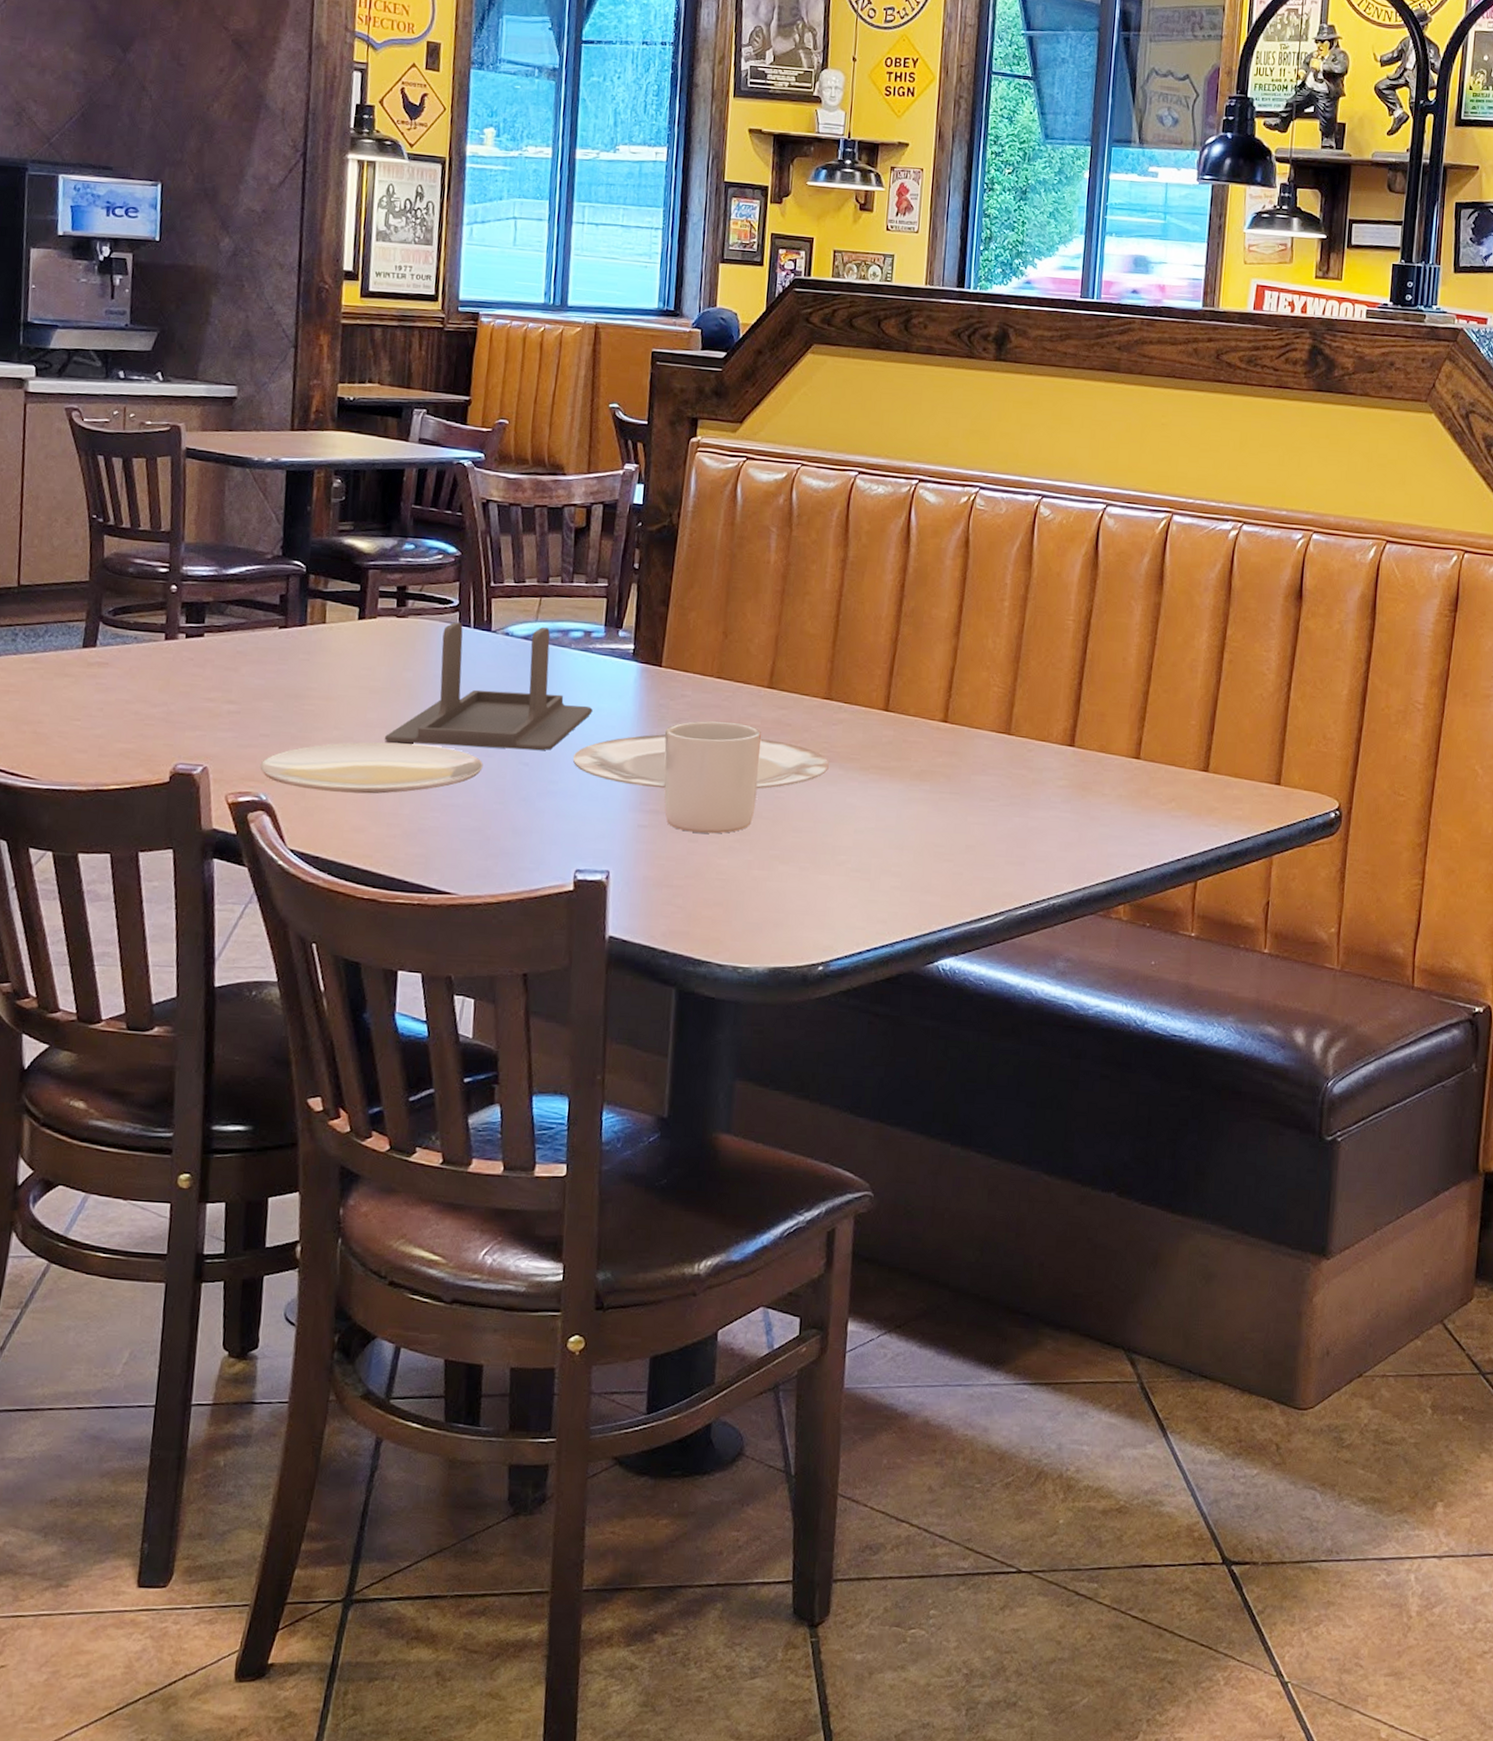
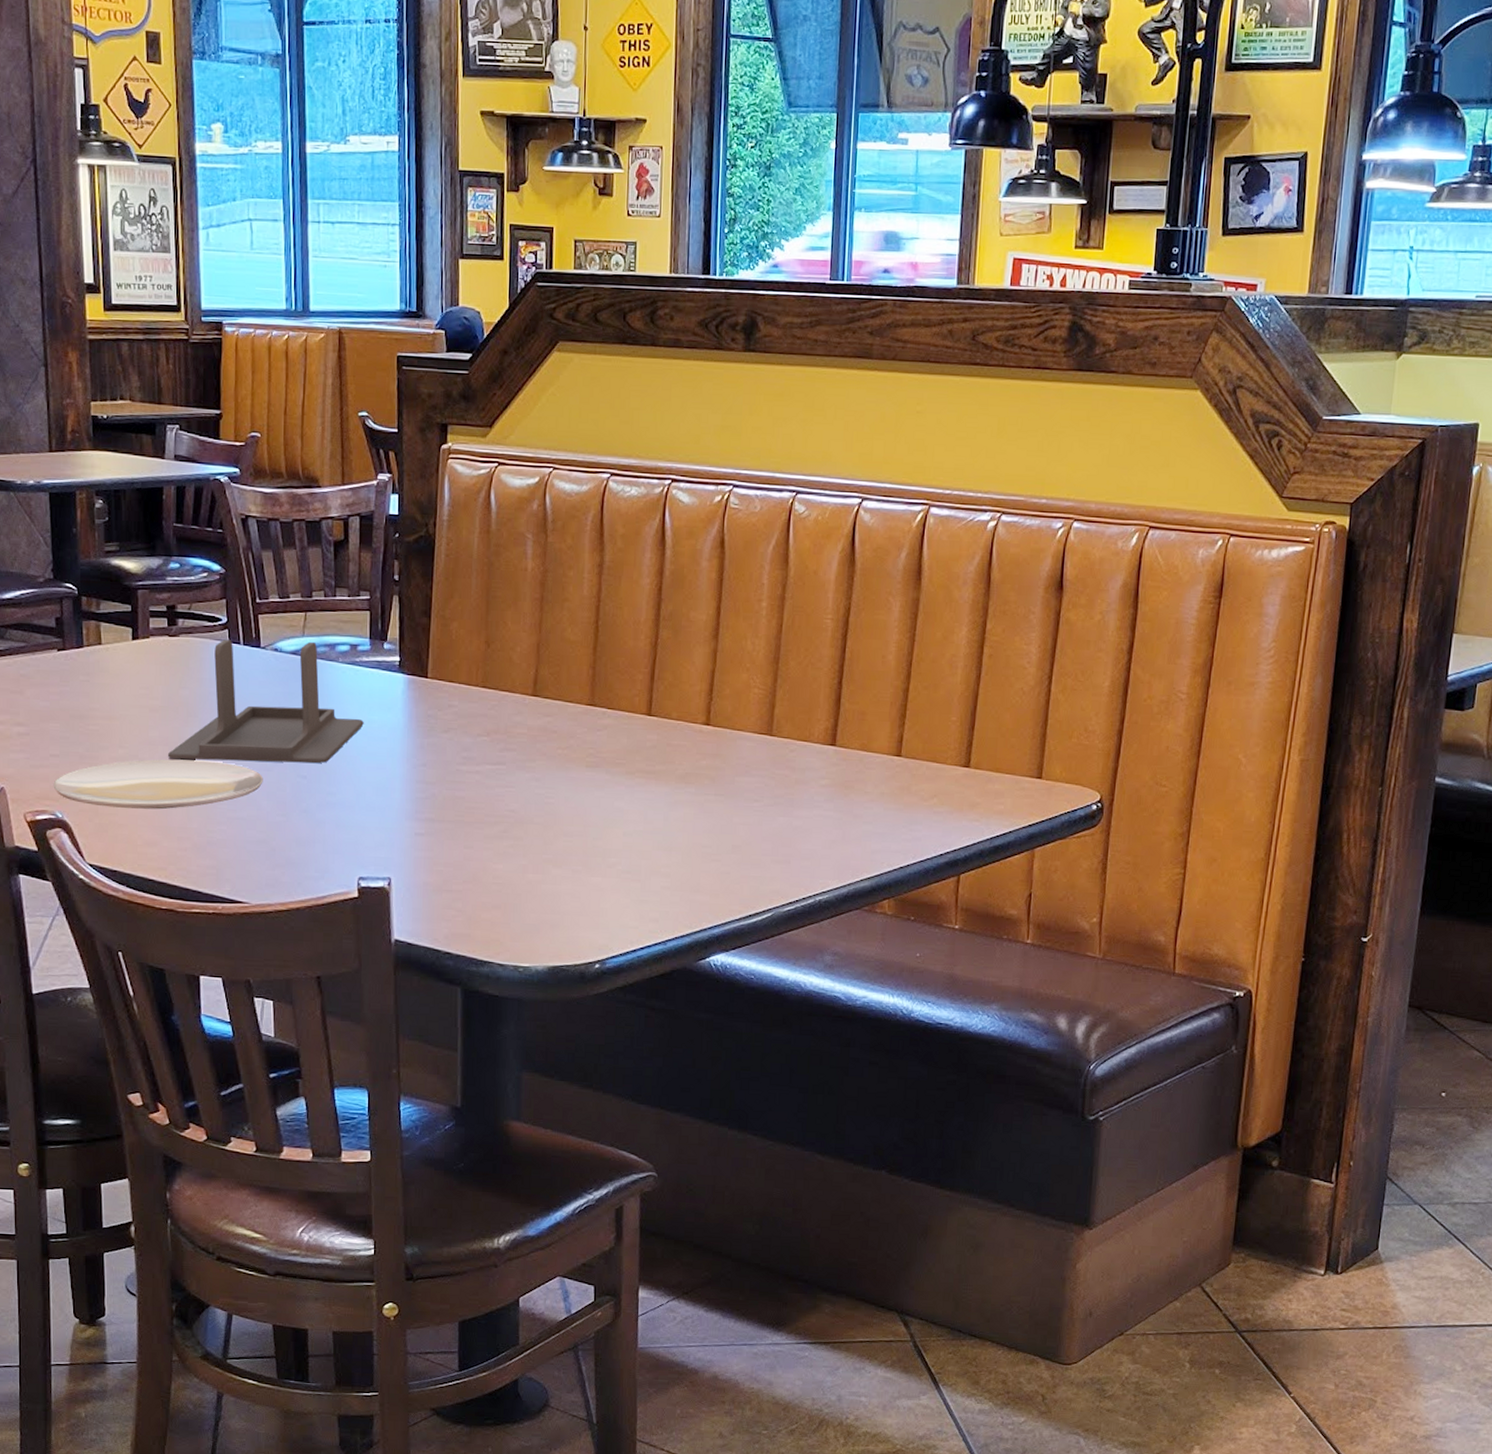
plate: present [572,734,829,789] -> none [348,744,596,797]
mug: present [663,721,762,834] -> none [435,730,529,840]

